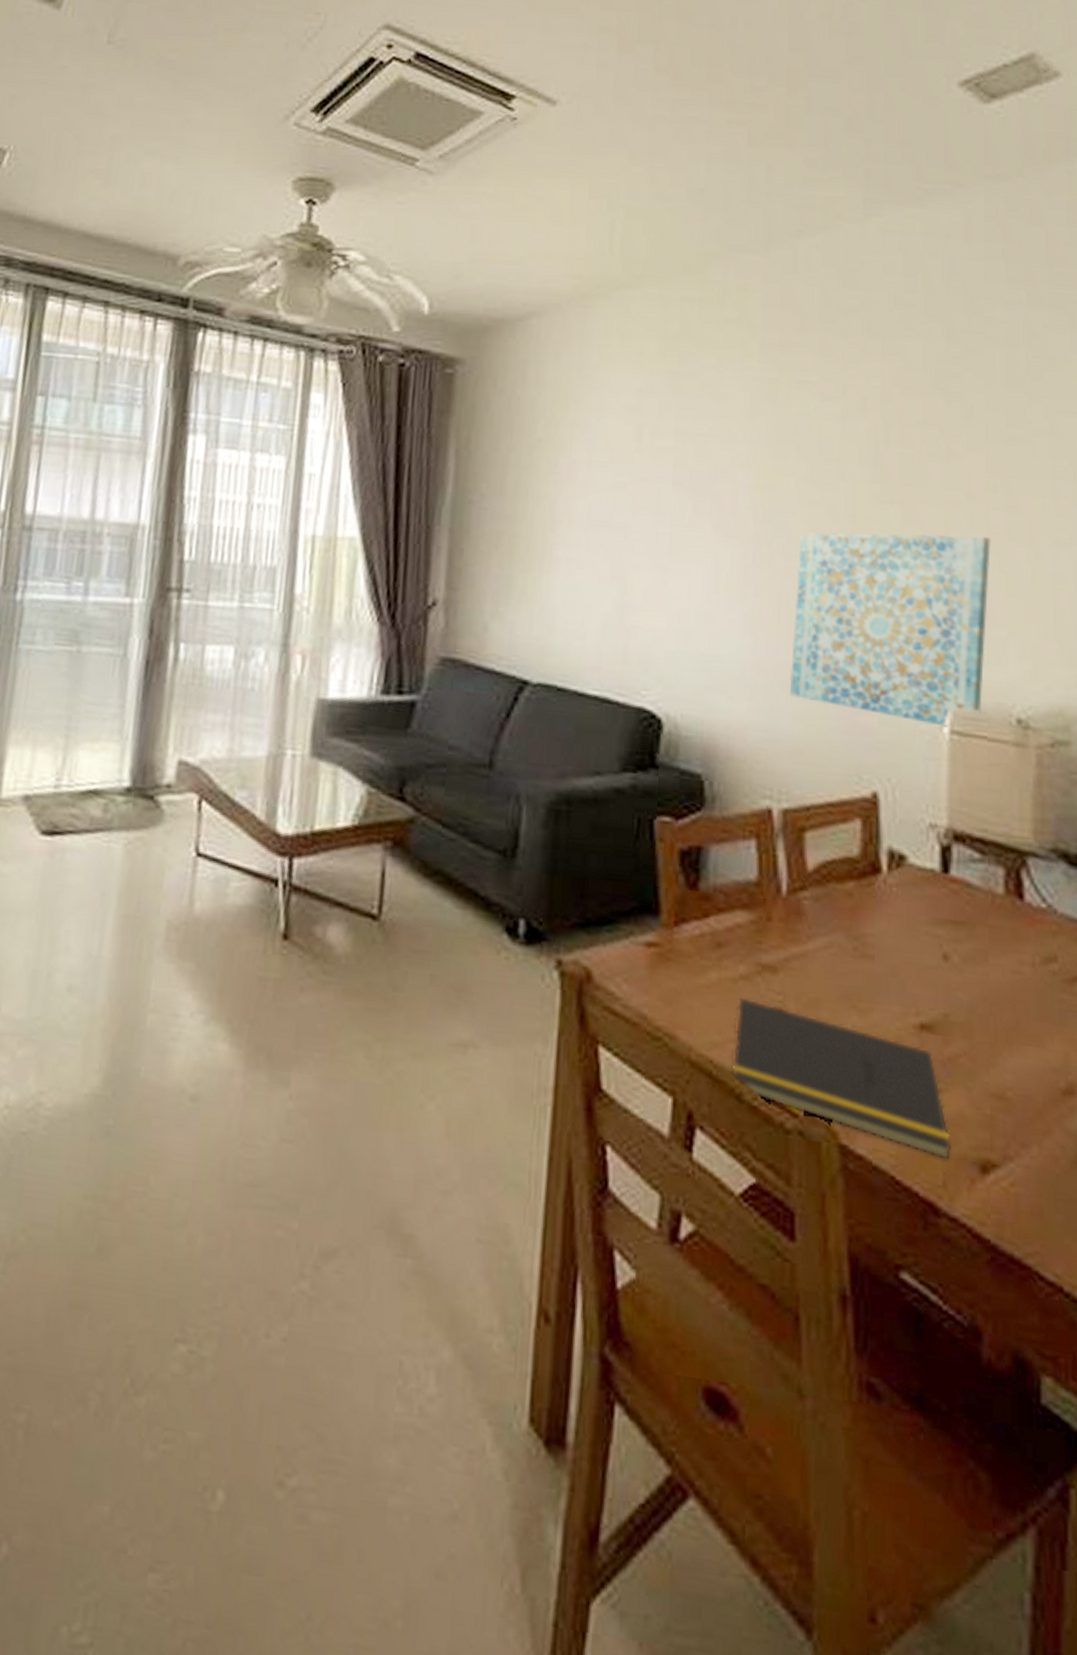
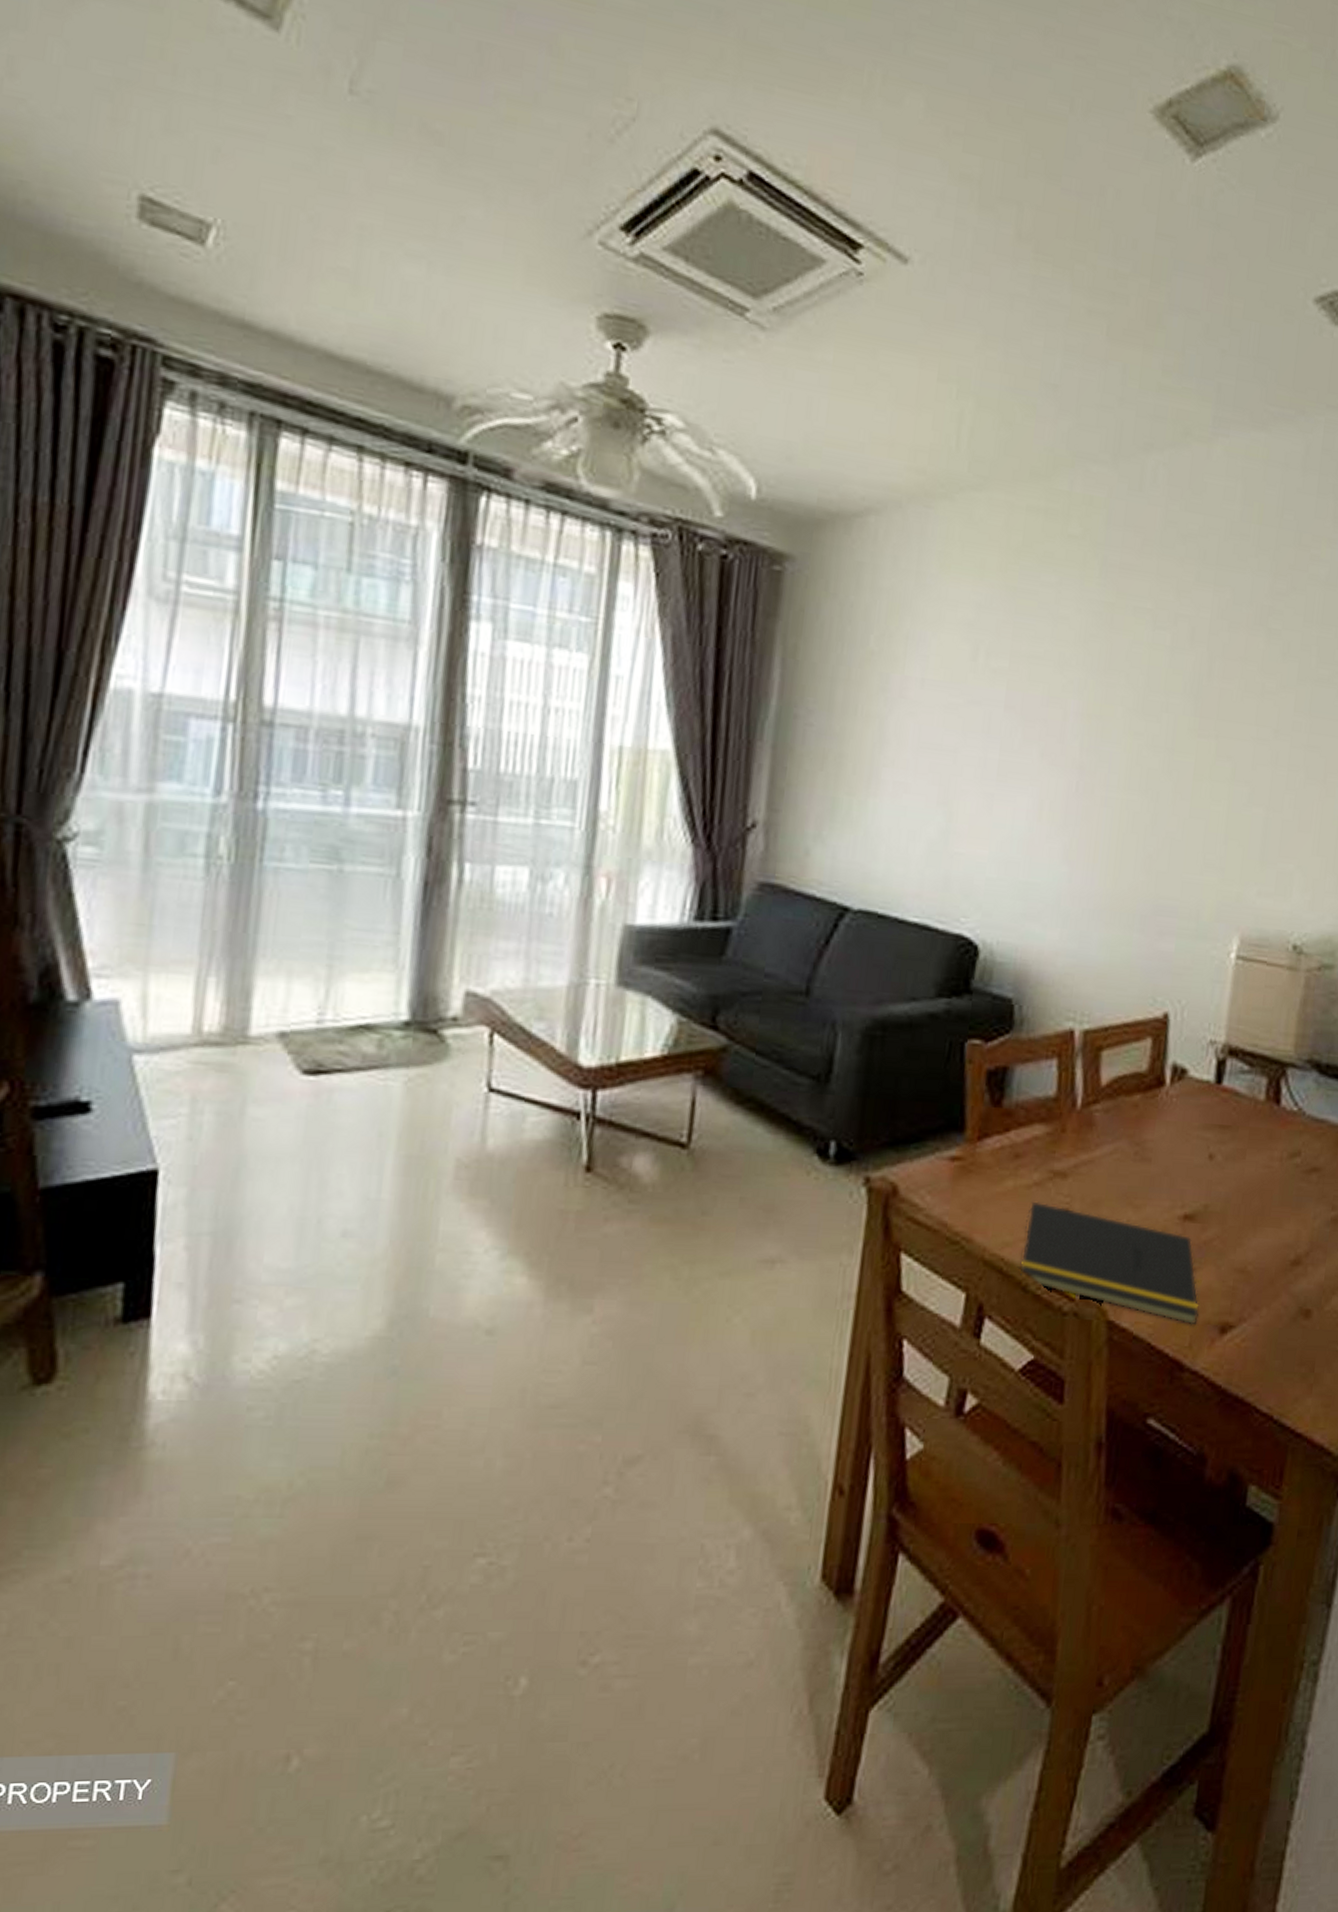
wall art: present [790,532,991,727] -> none [1099,763,1291,953]

